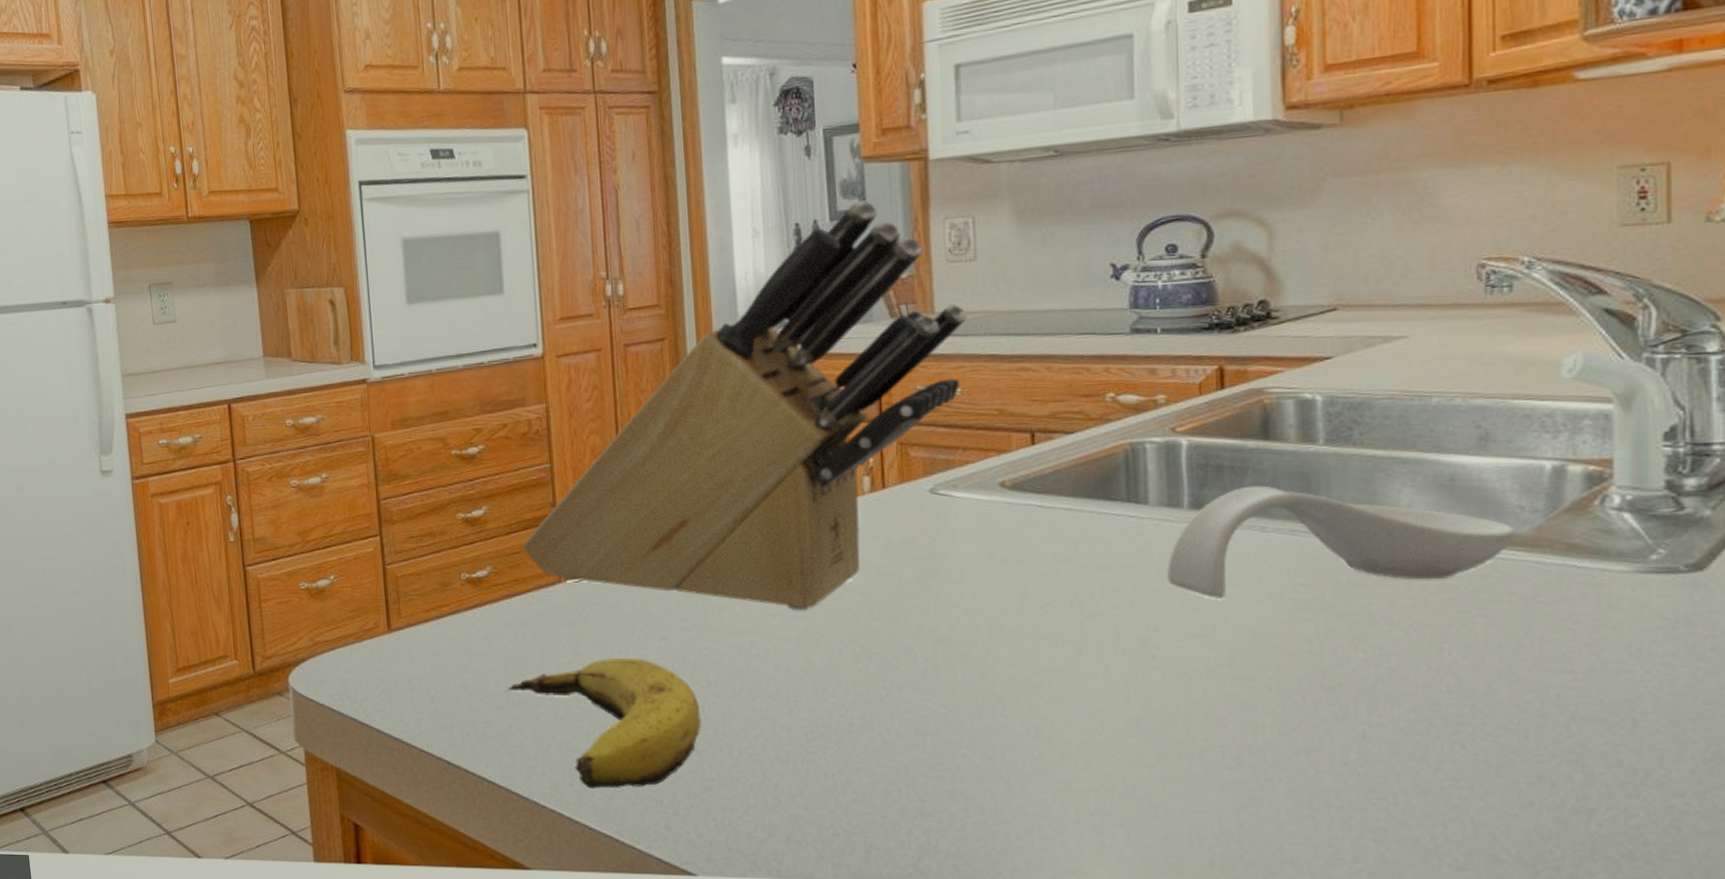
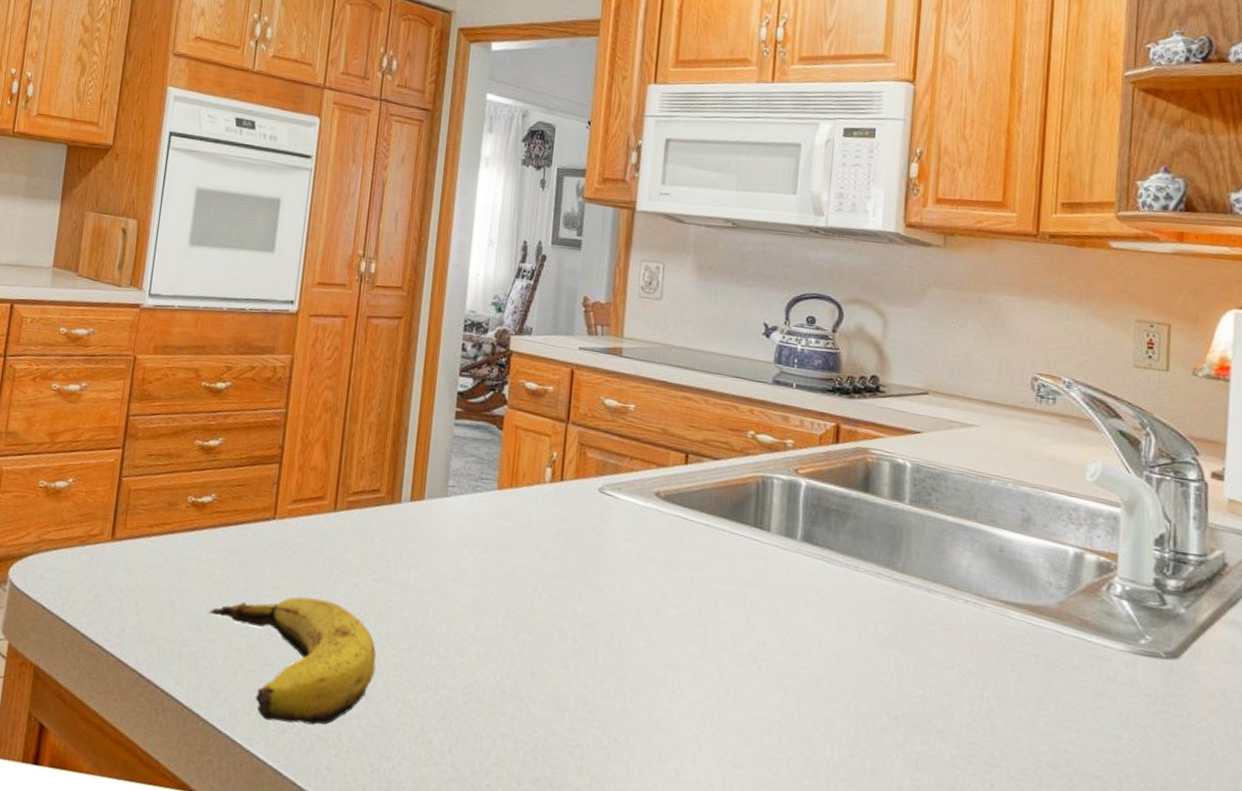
knife block: present [522,200,968,610] -> none [247,232,649,579]
spoon rest: present [1167,485,1516,599] -> none [778,529,1044,635]

